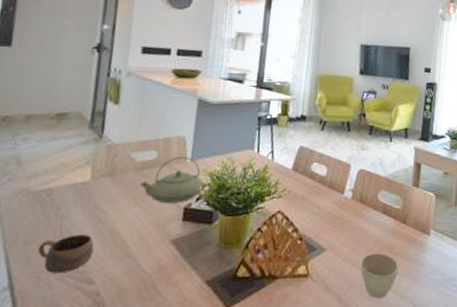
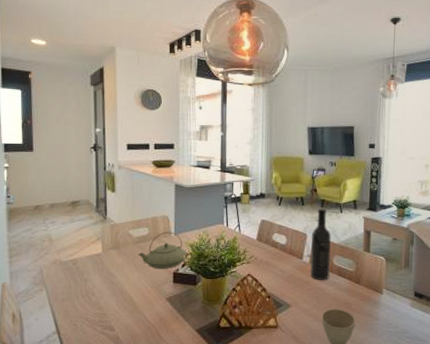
cup: present [38,234,94,273] -> none [73,293,111,322]
wine bottle: none [351,135,378,219] -> present [310,208,332,280]

